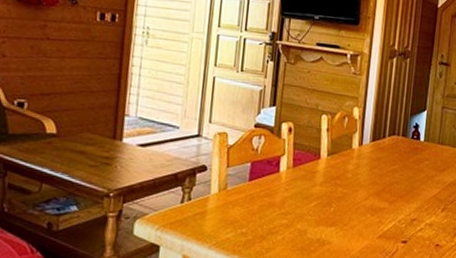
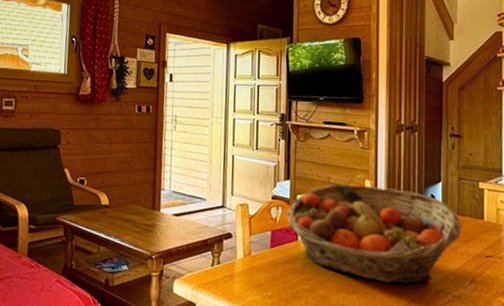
fruit basket: none [268,111,441,215] -> present [286,184,462,284]

